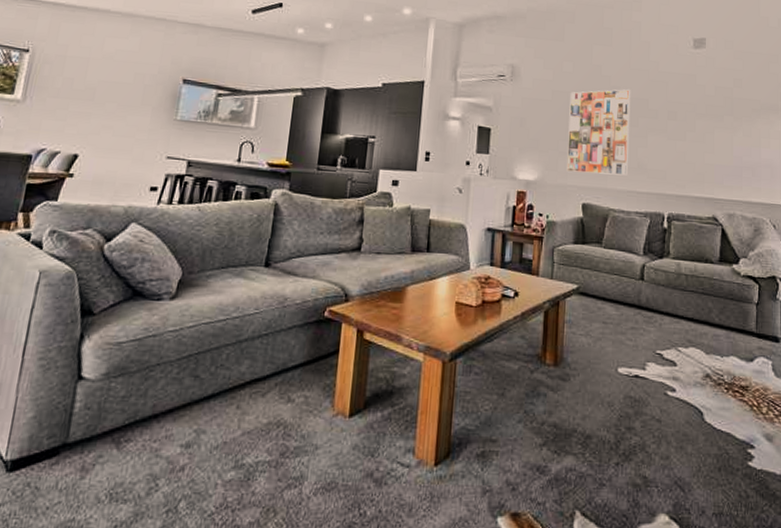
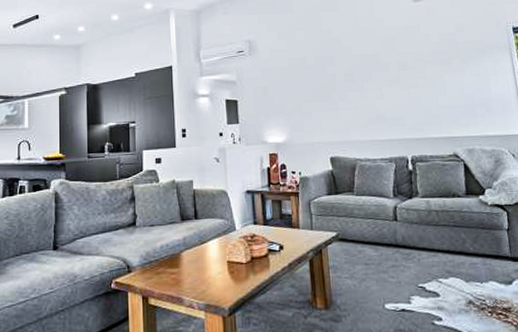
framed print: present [567,89,631,176] -> none [305,48,368,130]

